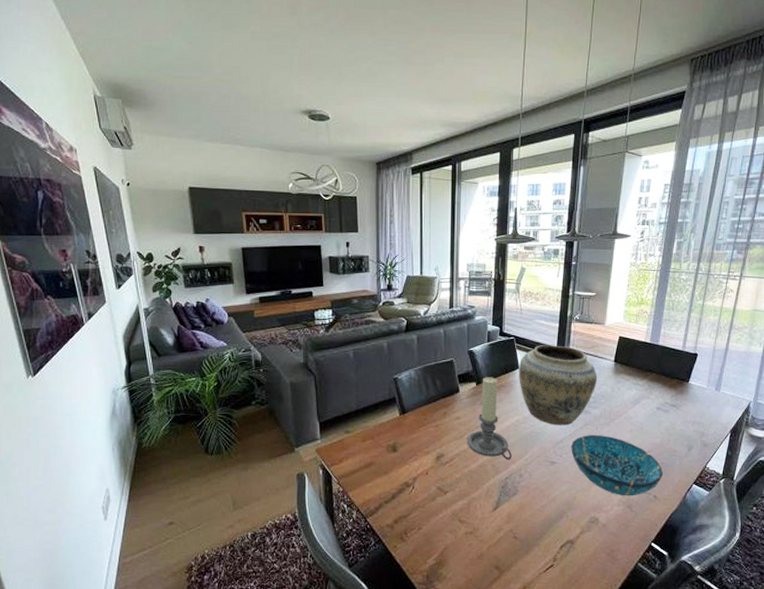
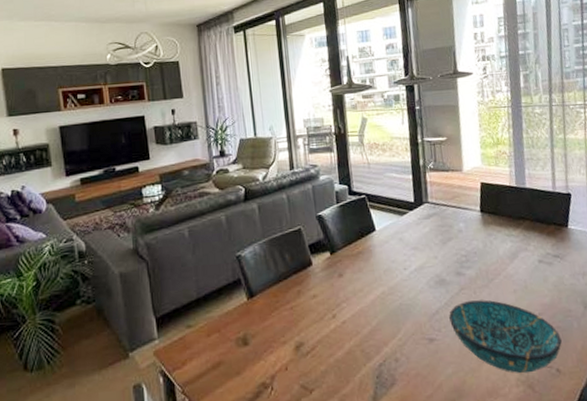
candle holder: present [467,377,512,460] -> none [328,243,383,342]
vase: present [518,345,598,426] -> none [375,199,466,294]

